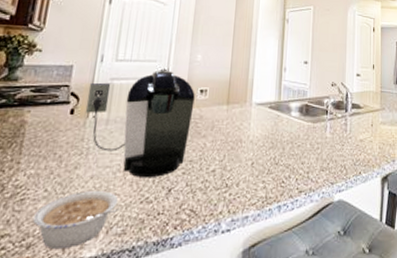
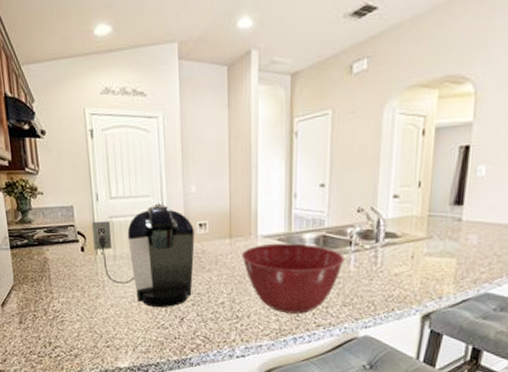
legume: present [32,191,120,249] -> none [73,317,141,359]
mixing bowl: none [236,110,323,180] -> present [242,243,345,314]

